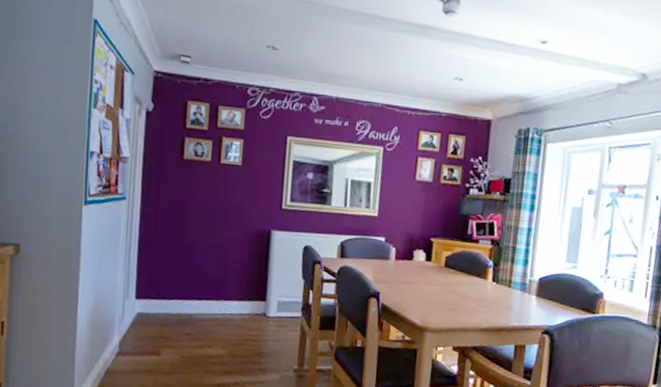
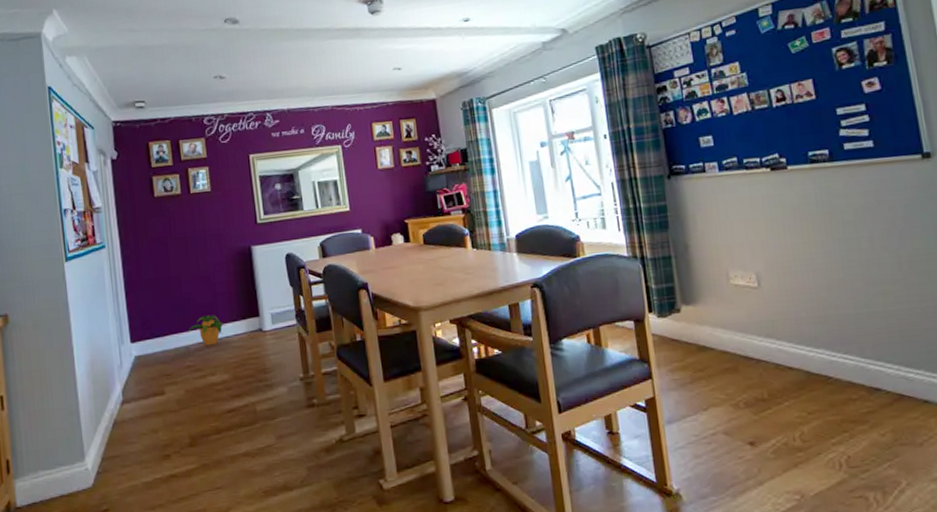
potted plant: none [192,288,230,319] -> present [187,314,225,346]

